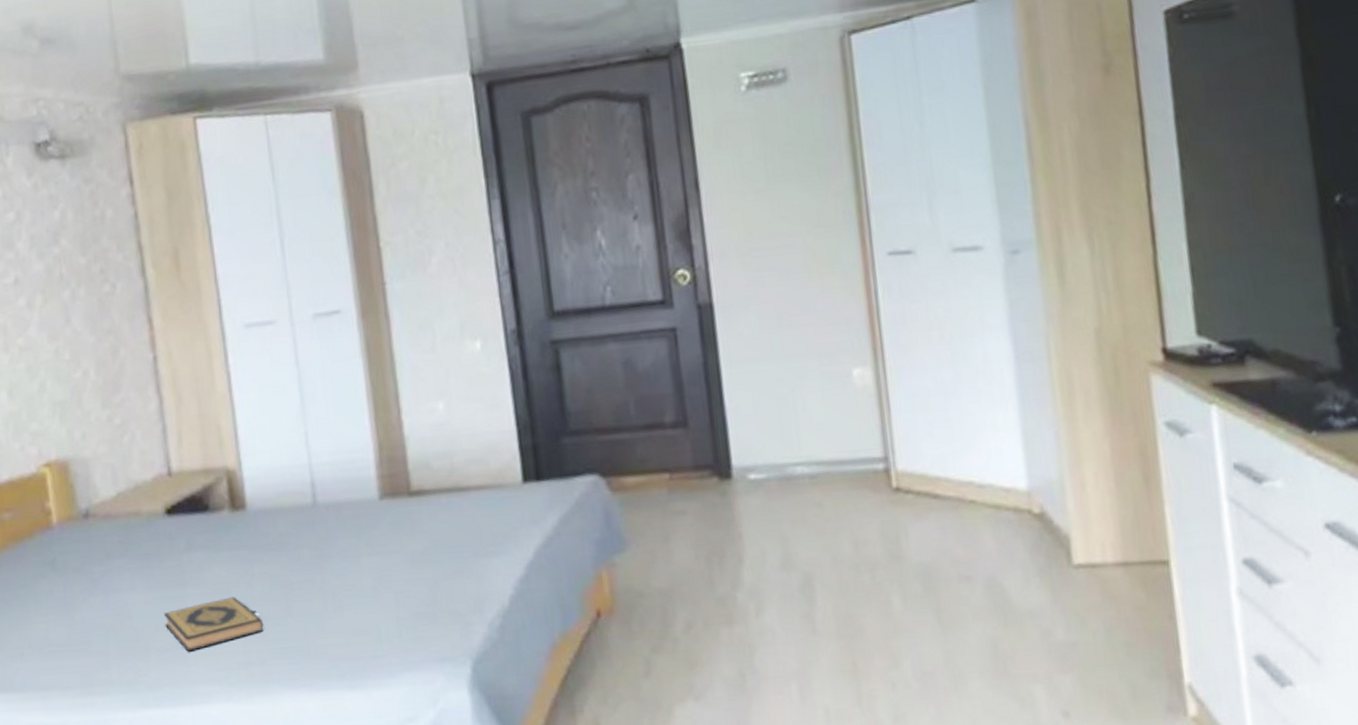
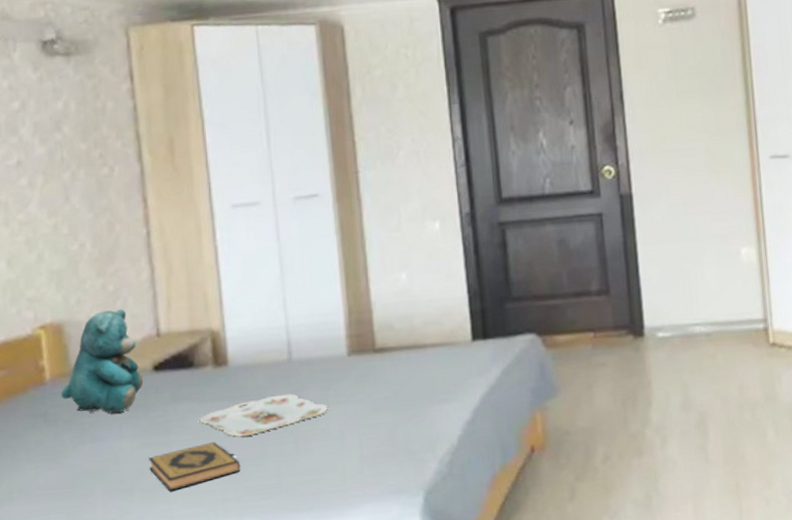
teddy bear: none [69,444,156,563] -> present [61,308,144,414]
serving tray: none [216,542,359,592] -> present [199,393,328,437]

